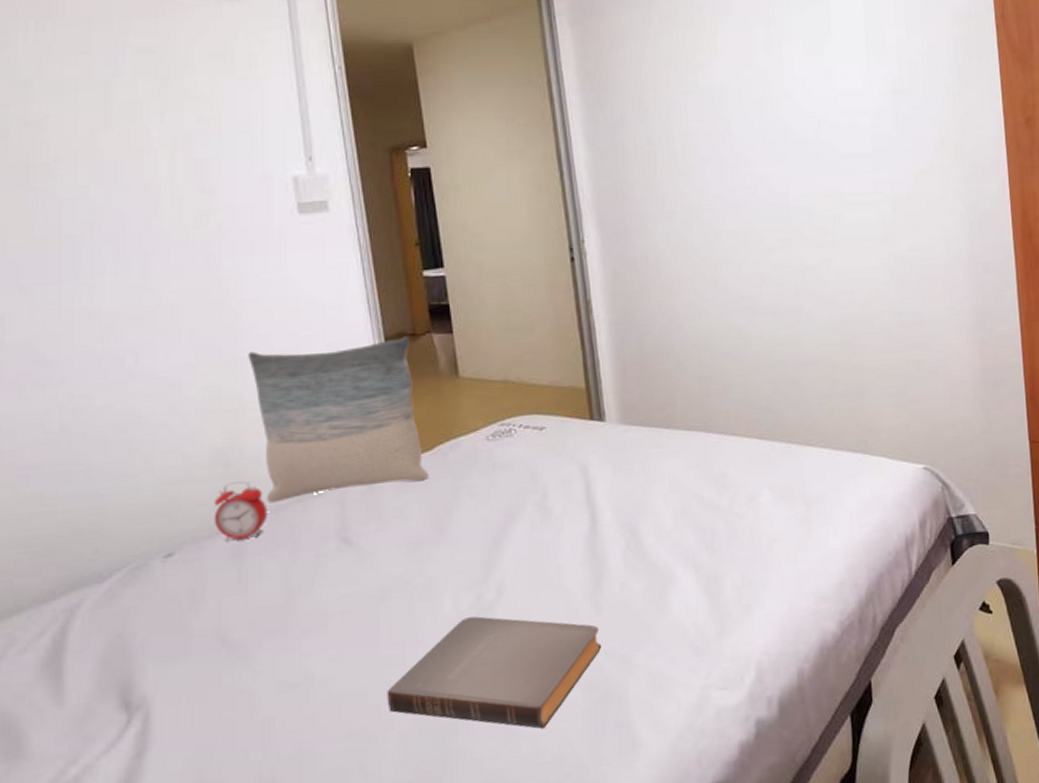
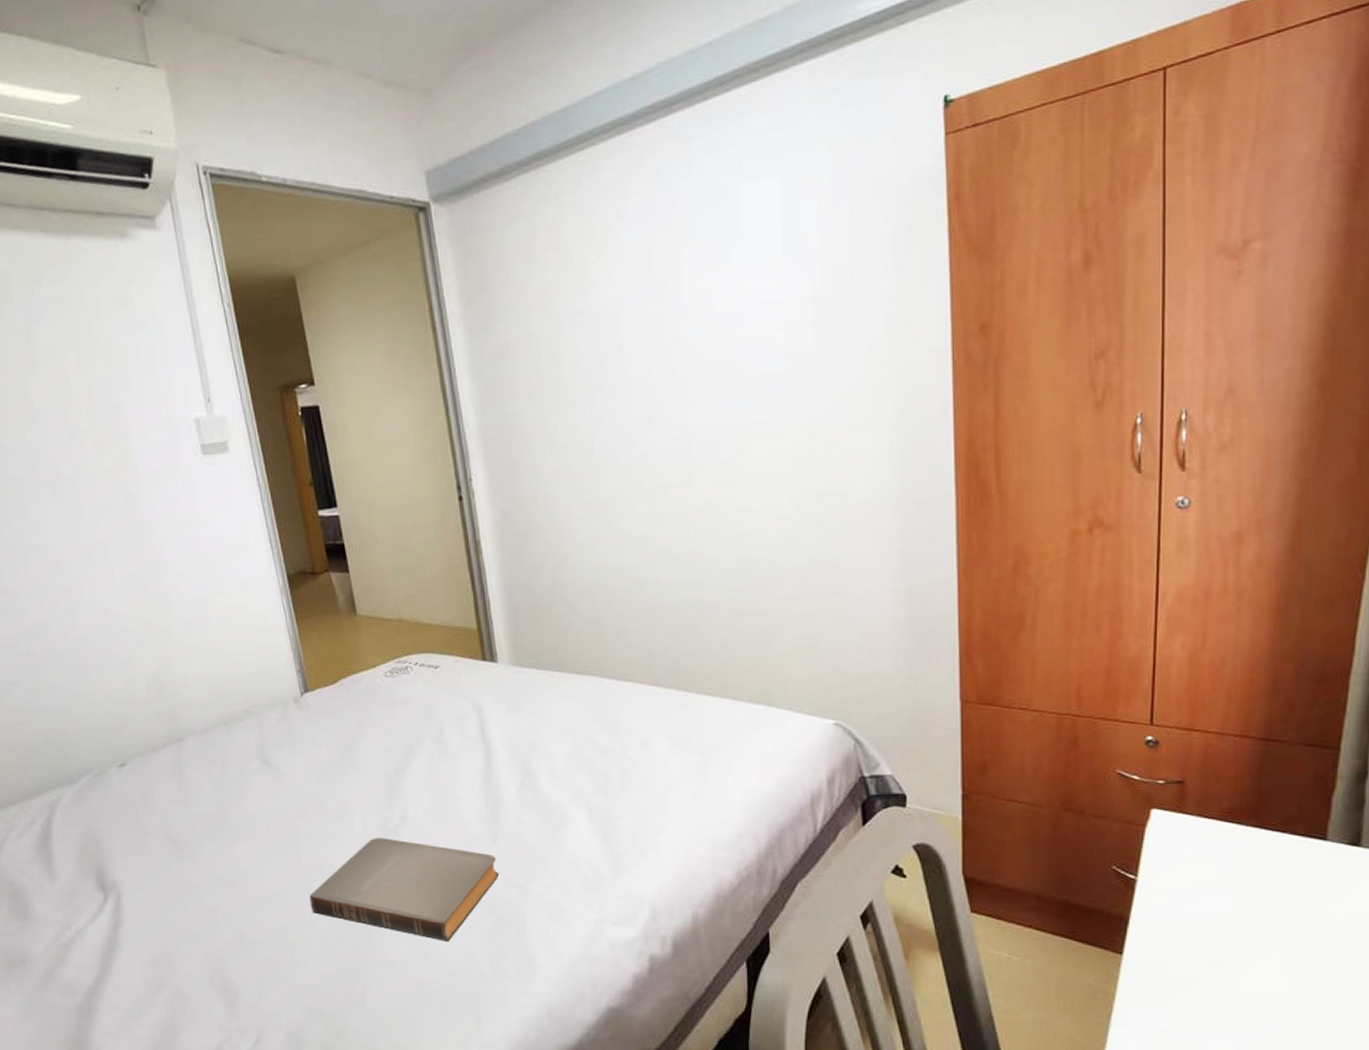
alarm clock: present [213,480,268,541] -> none [153,704,199,756]
pillow: present [248,336,430,504] -> none [170,575,335,725]

